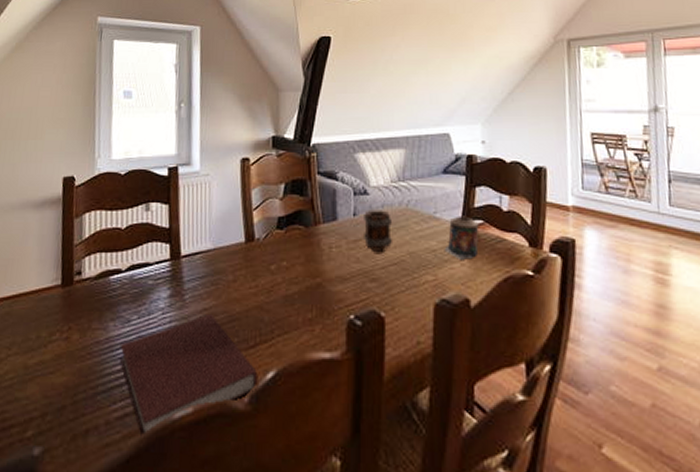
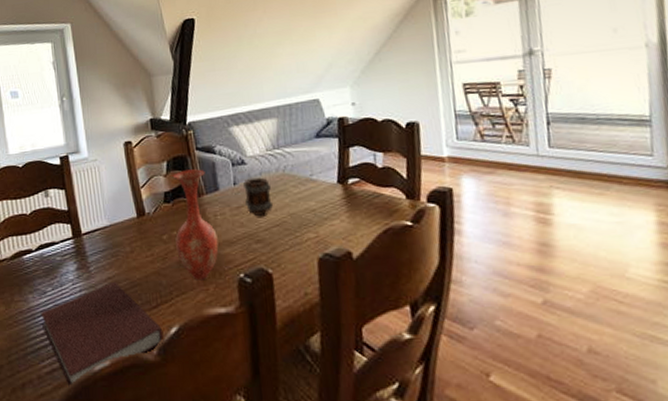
vase: none [284,195,330,320] -> present [172,169,219,281]
candle: present [444,215,479,260] -> none [323,175,356,216]

